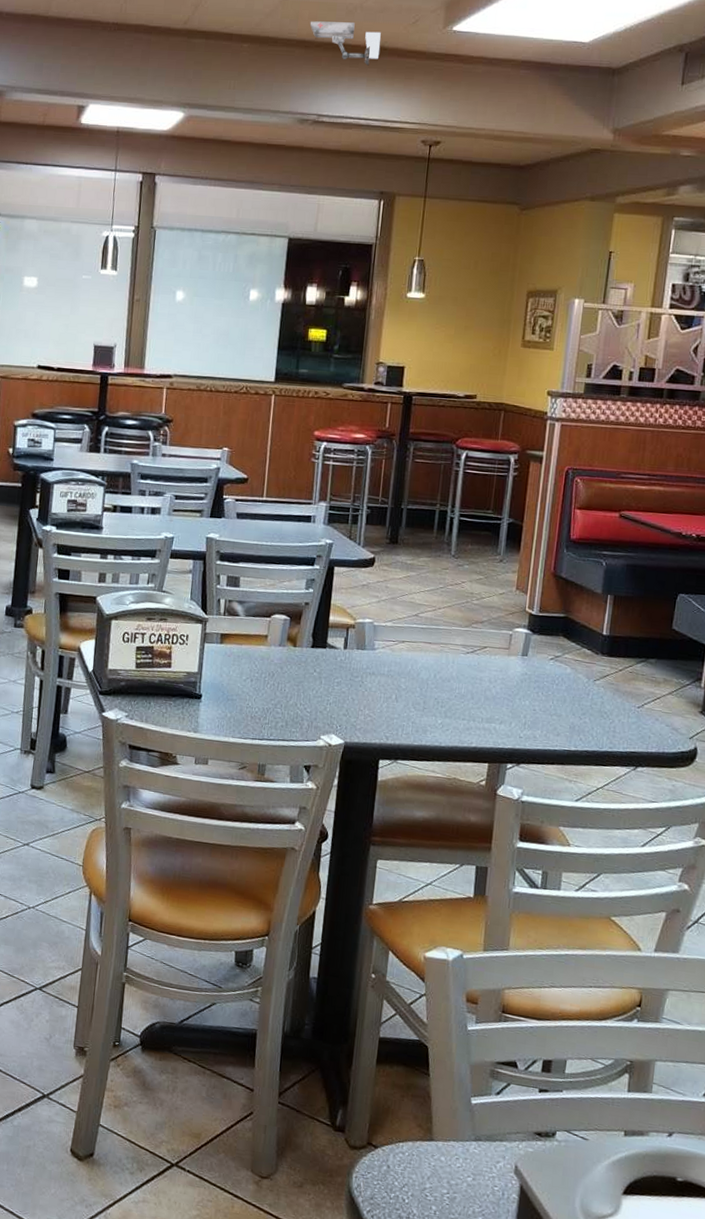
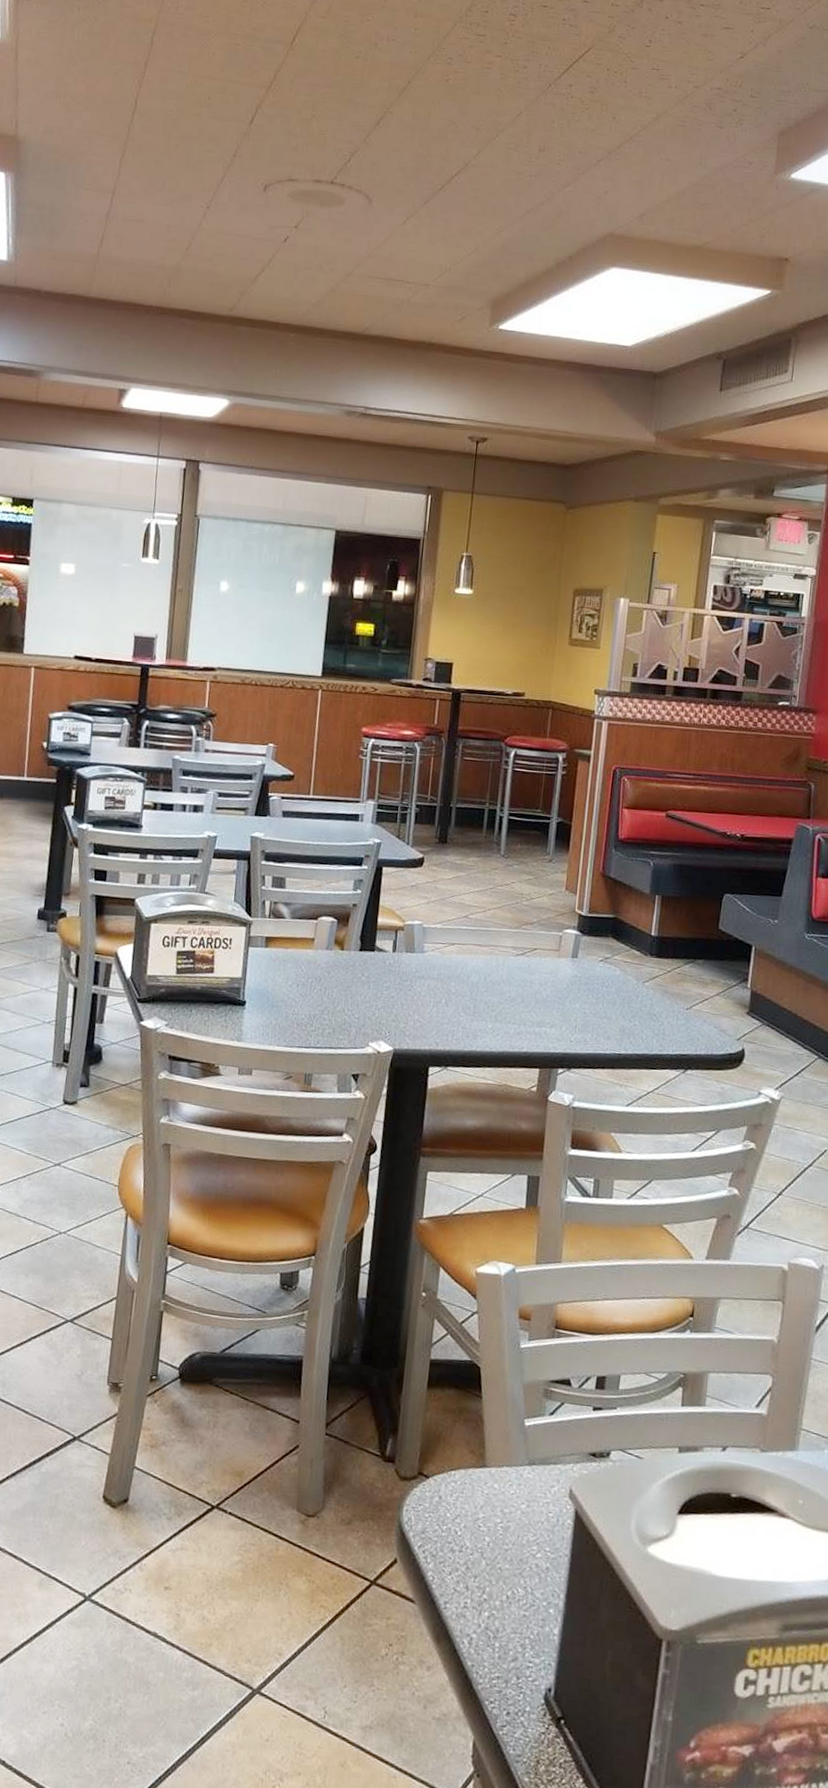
security camera: present [309,21,381,66] -> none [357,314,428,361]

